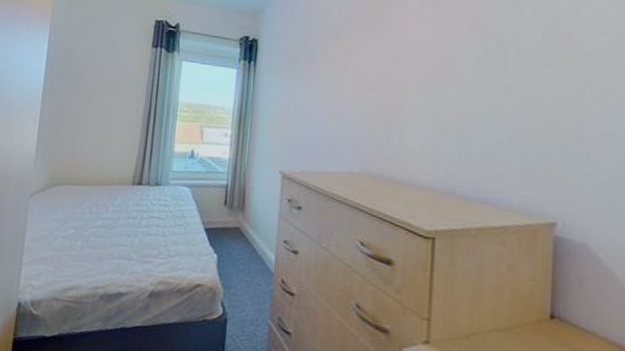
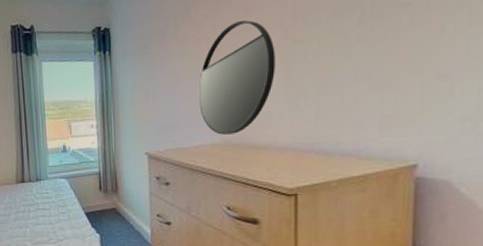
home mirror: none [340,54,422,165] -> present [198,20,275,135]

